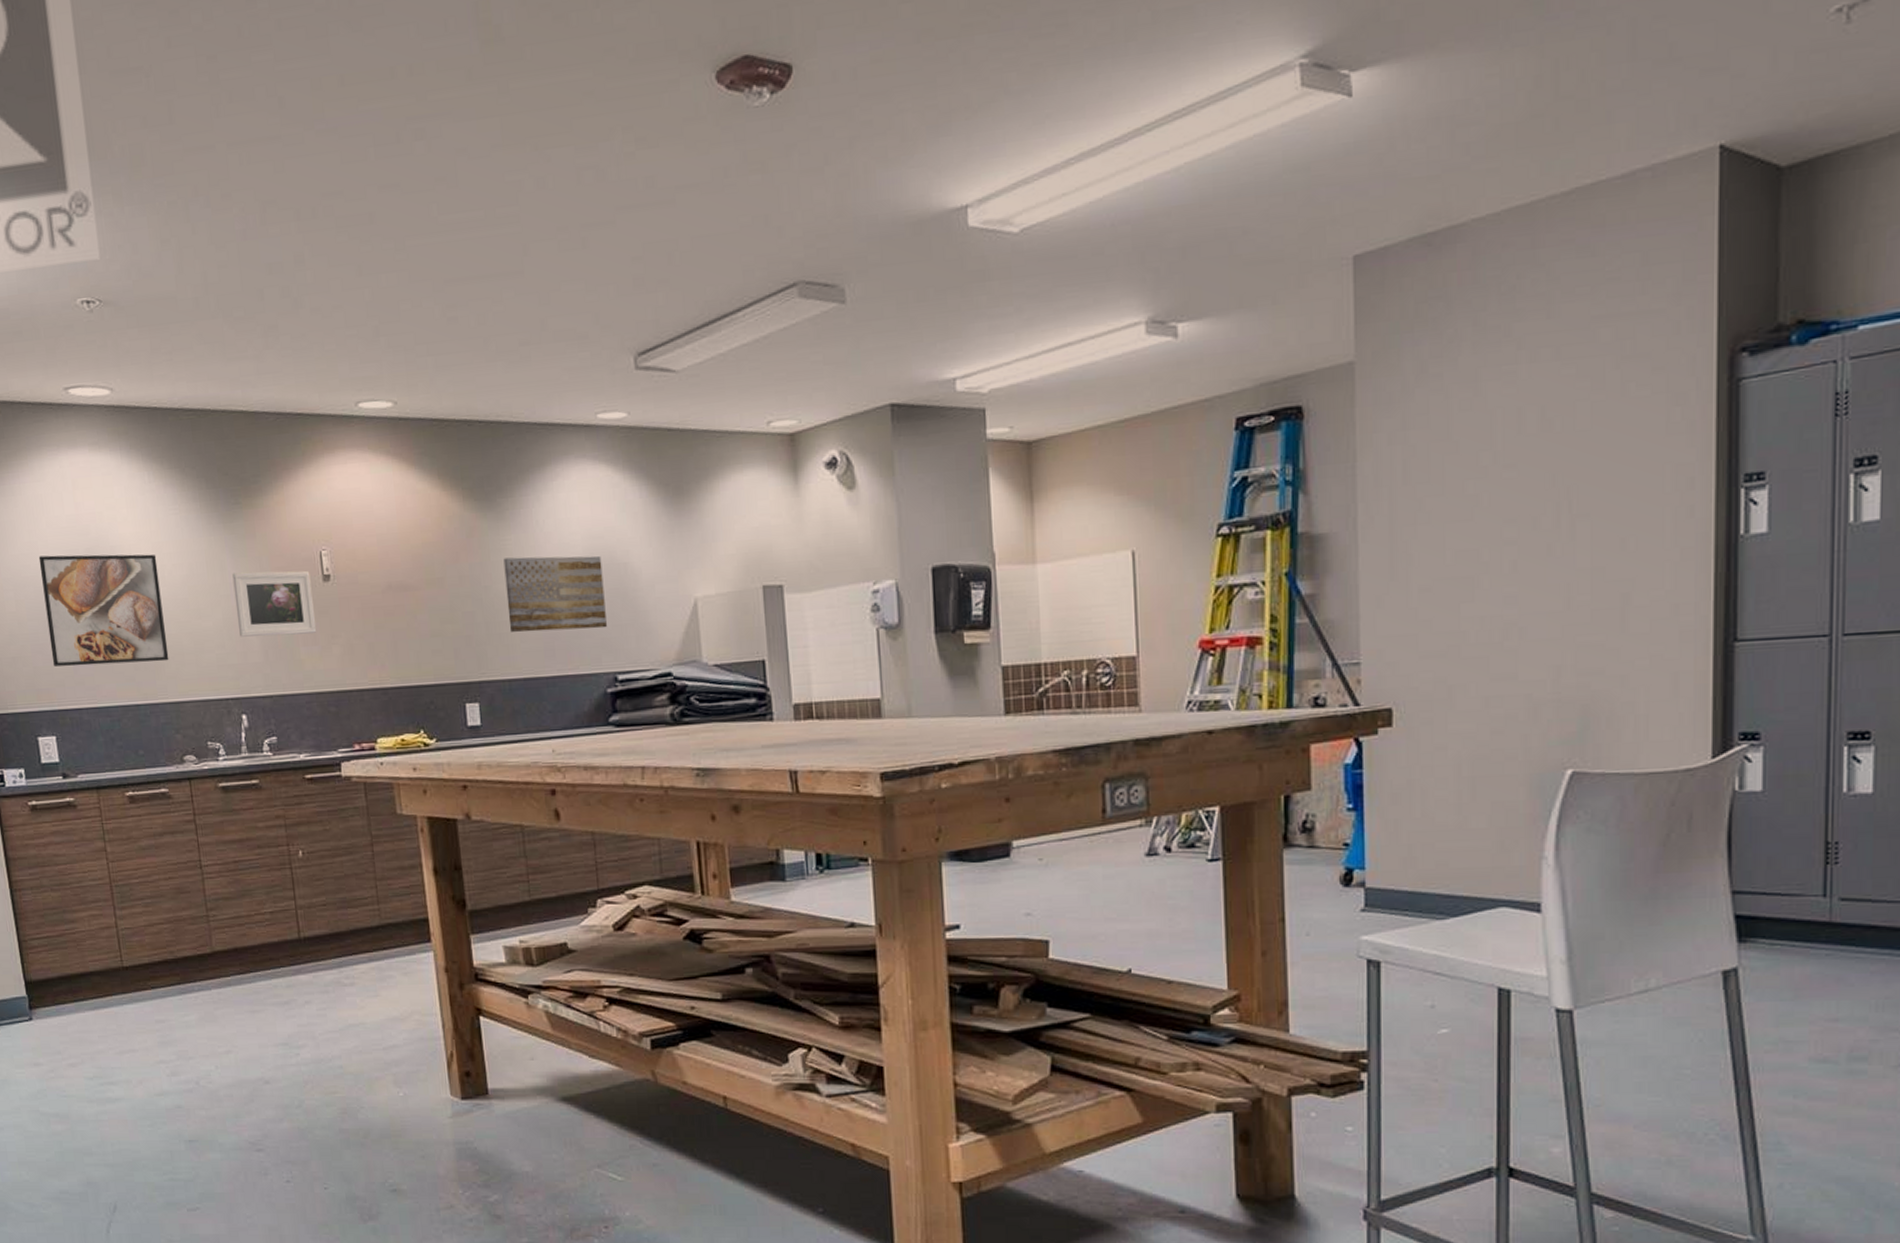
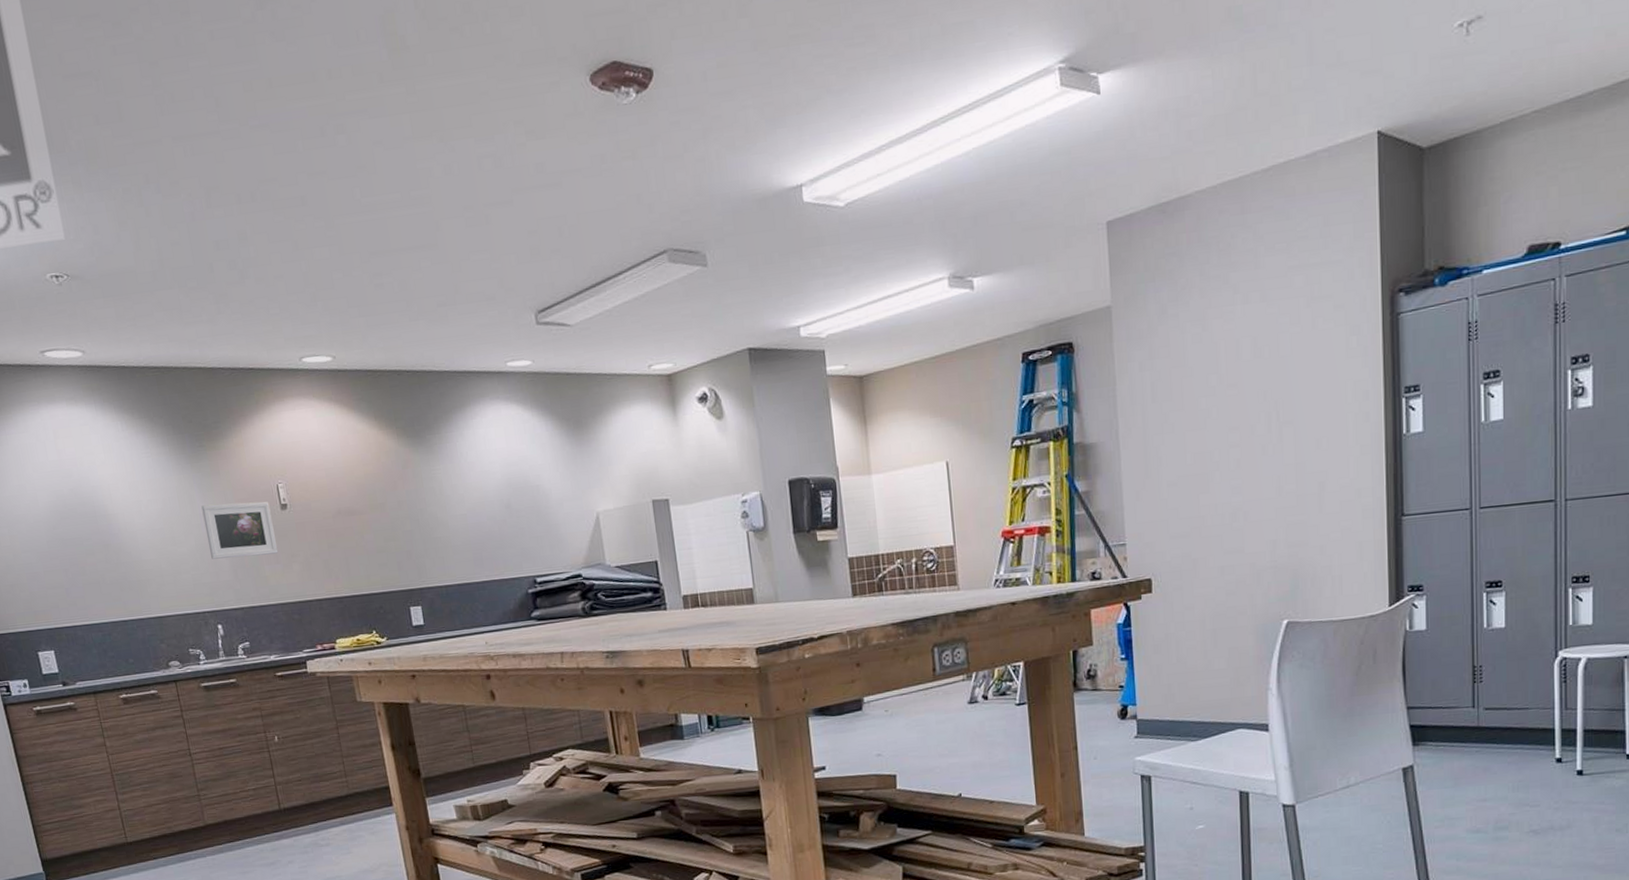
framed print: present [38,554,169,667] -> none [27,491,151,591]
wall art: present [503,555,607,633] -> none [435,480,525,546]

